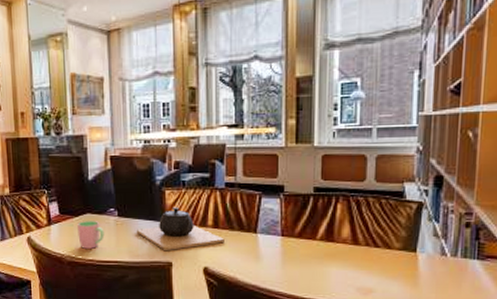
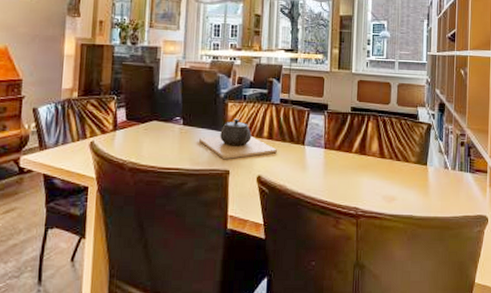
cup: present [77,221,105,249] -> none [142,128,169,156]

